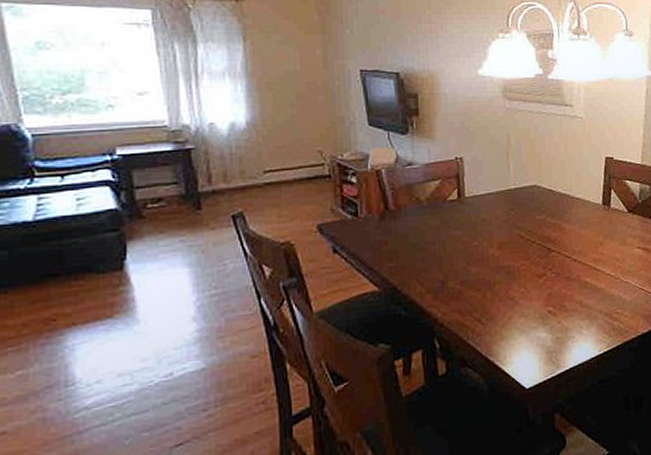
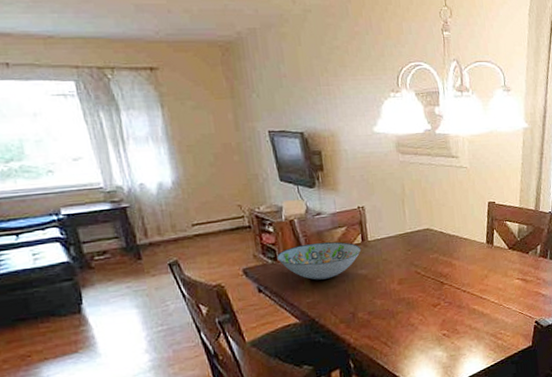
decorative bowl: none [358,196,457,241] -> present [277,241,362,280]

